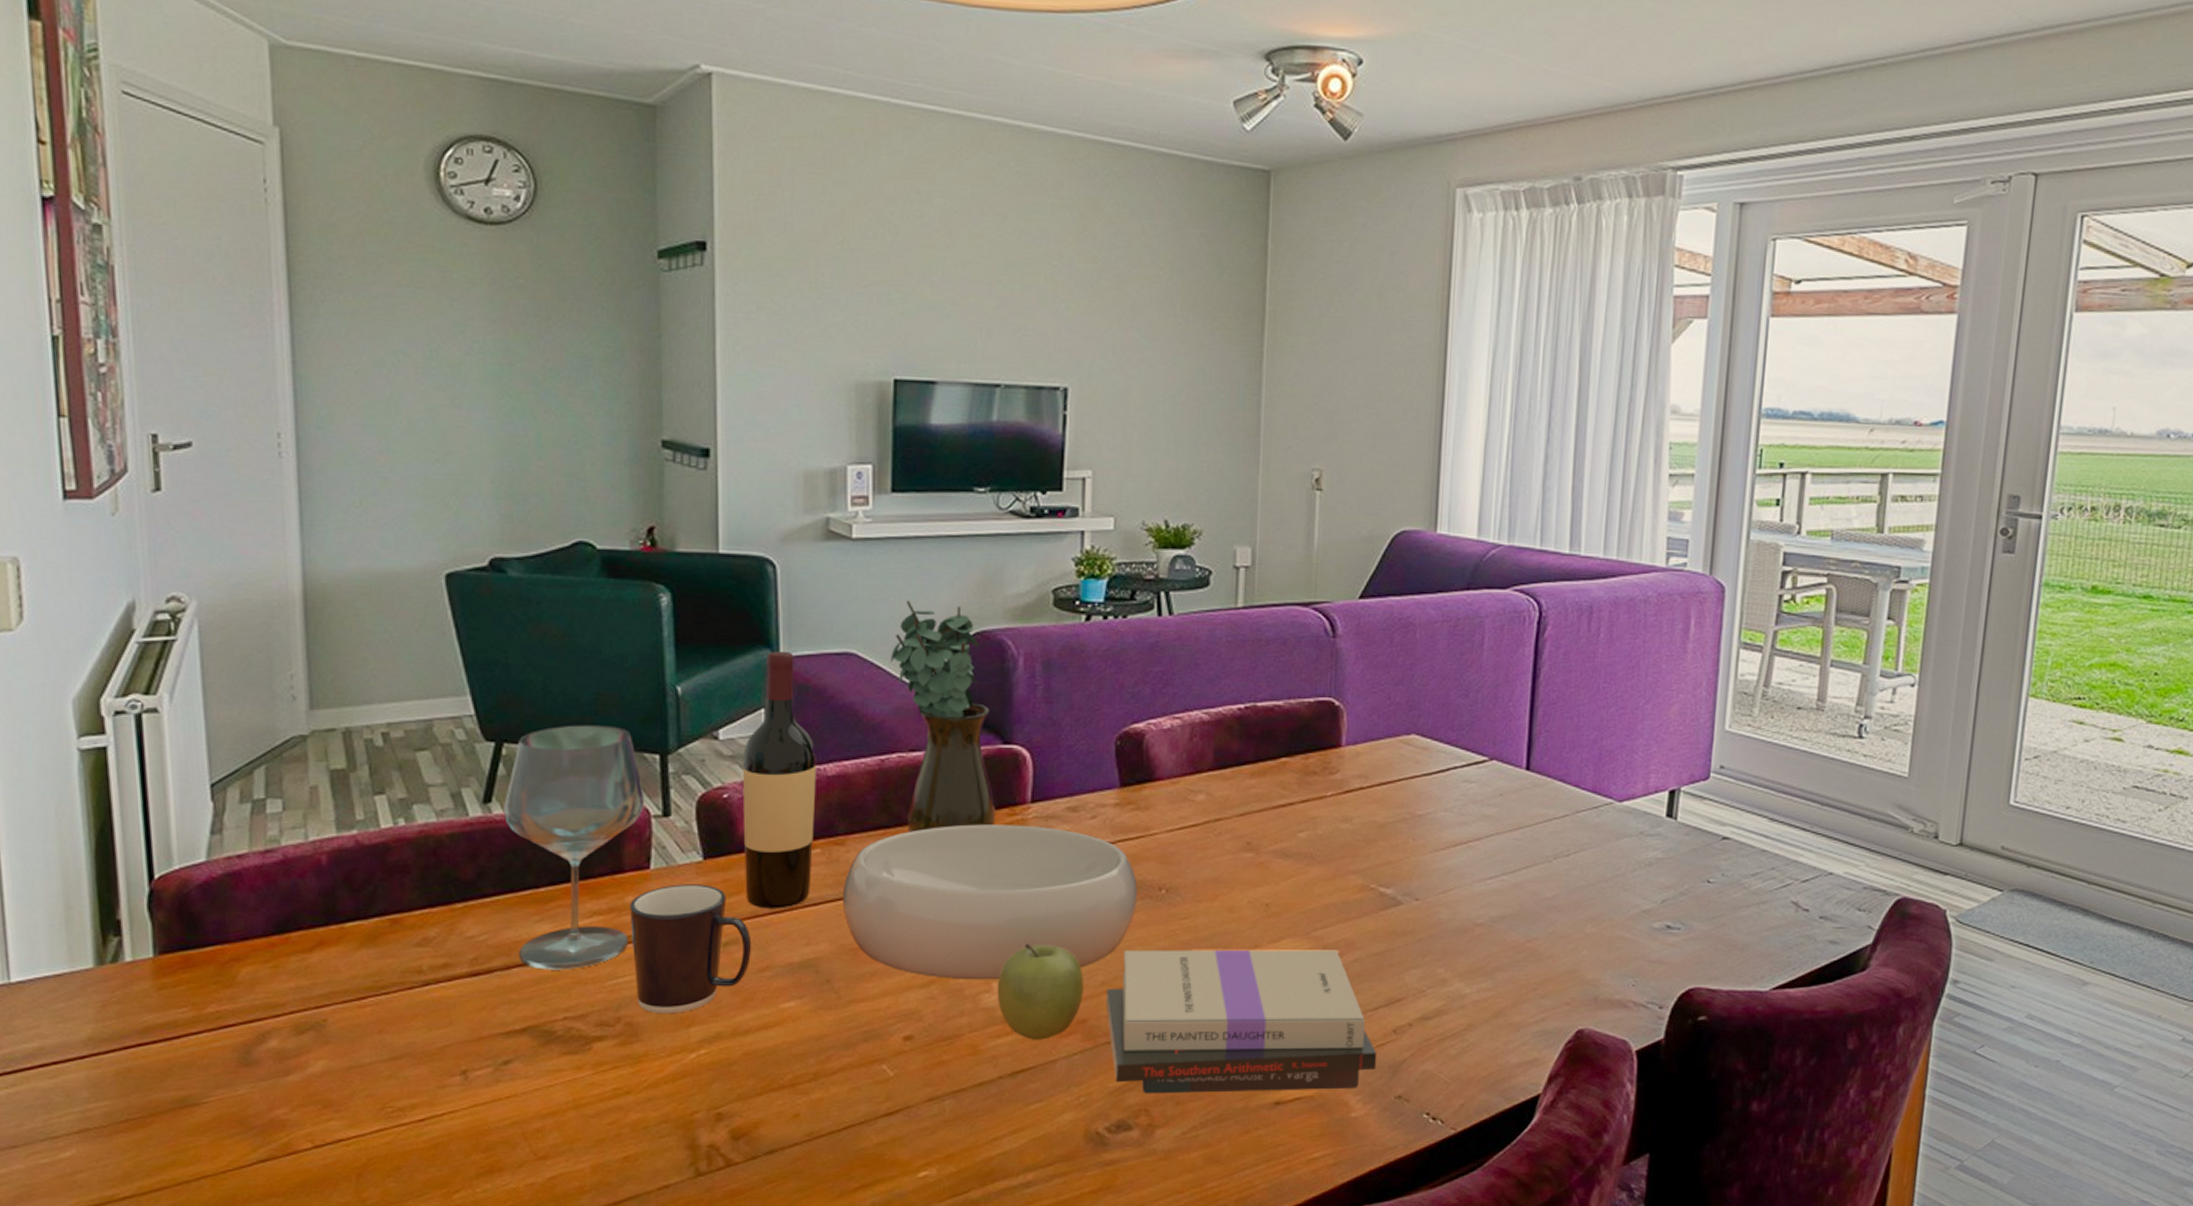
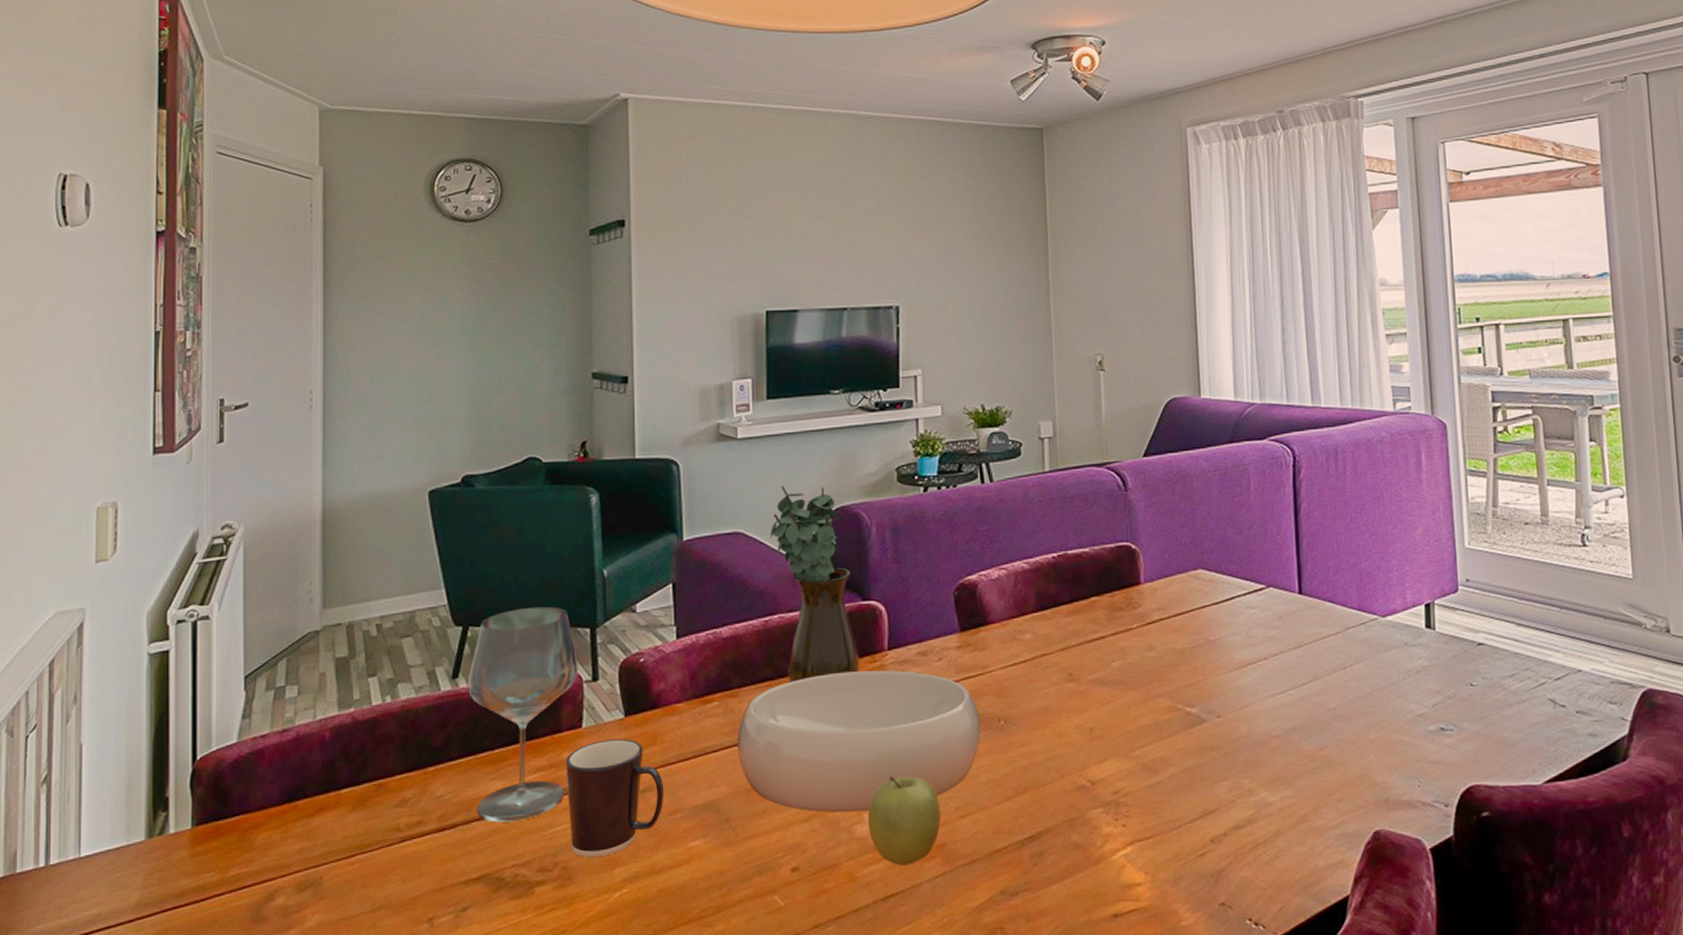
wine bottle: present [743,650,817,909] -> none [656,534,714,757]
books: present [1106,949,1377,1094] -> none [960,767,1200,912]

